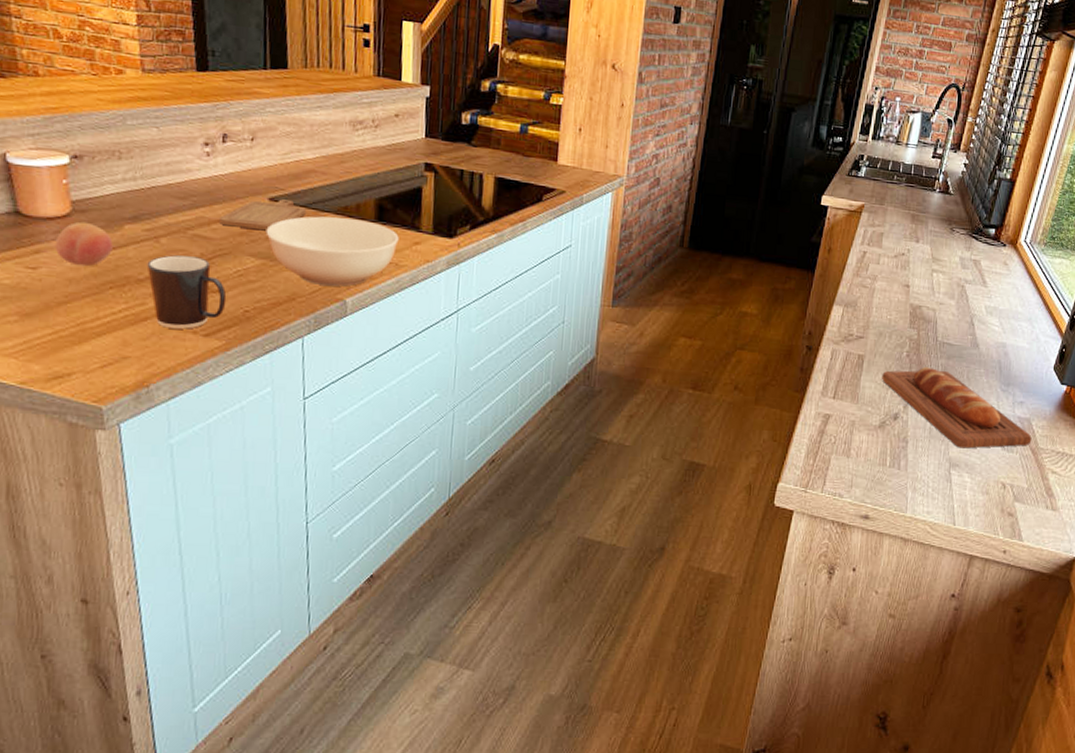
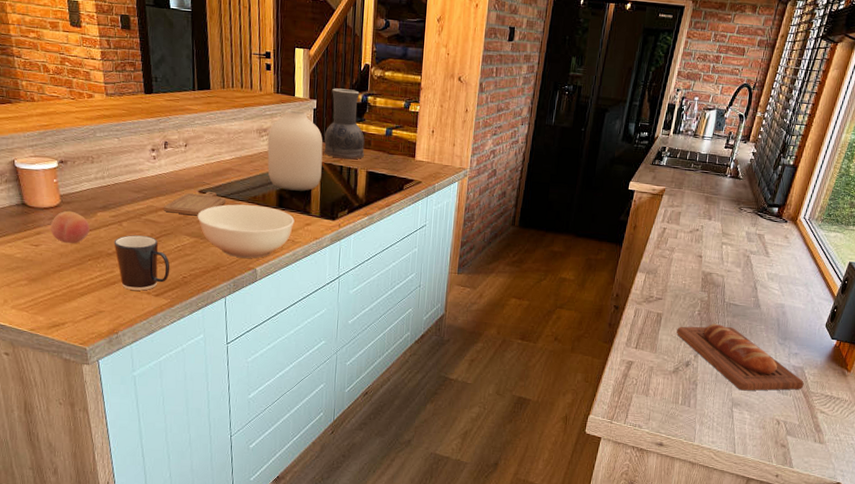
vase: none [363,97,438,201] -> present [267,110,323,191]
vase: none [439,72,493,162] -> present [324,88,365,160]

